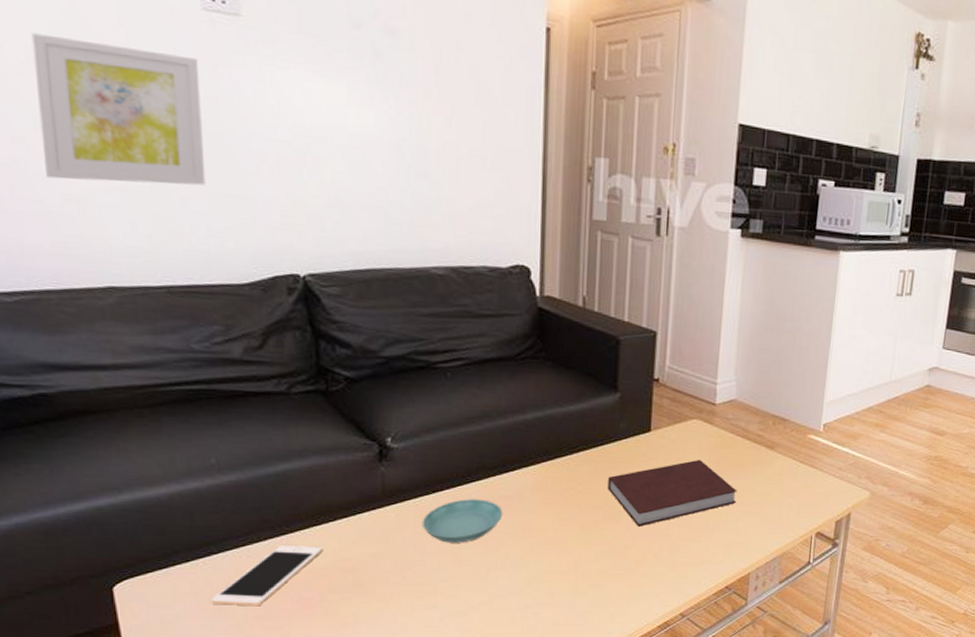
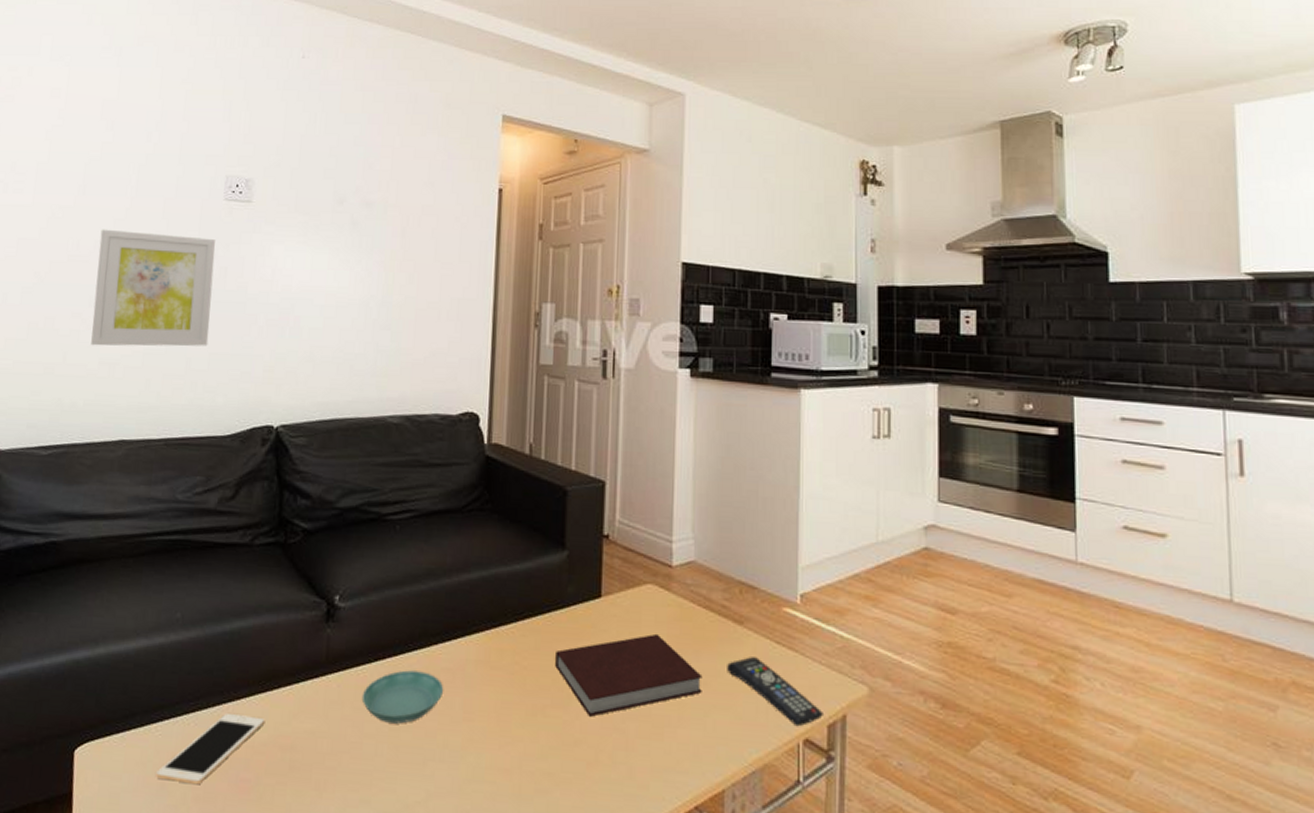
remote control: none [758,474,833,524] -> present [727,657,823,727]

